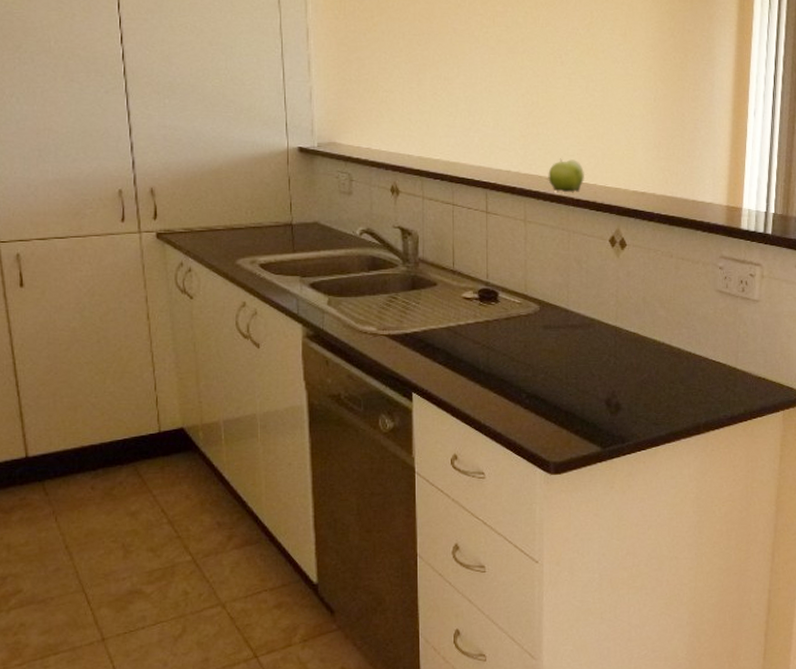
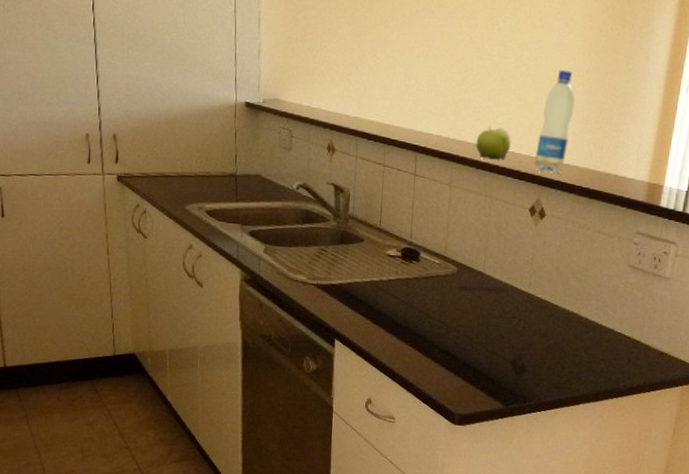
bottle: none [609,98,647,203] -> present [534,69,576,174]

